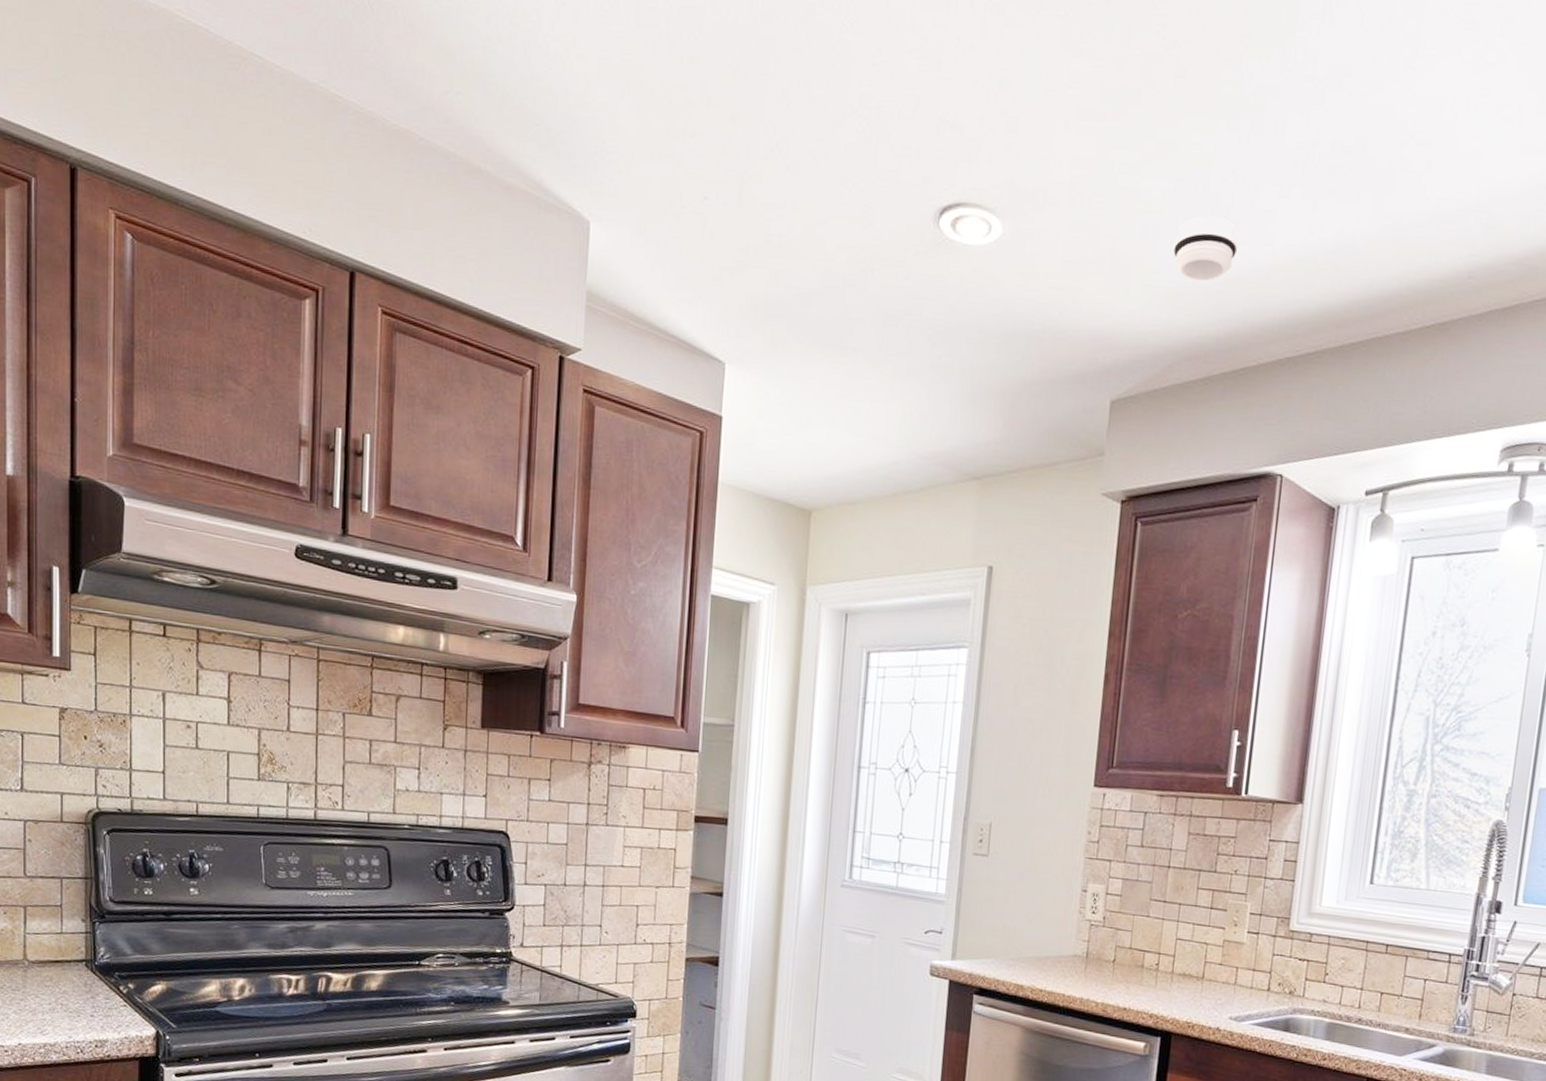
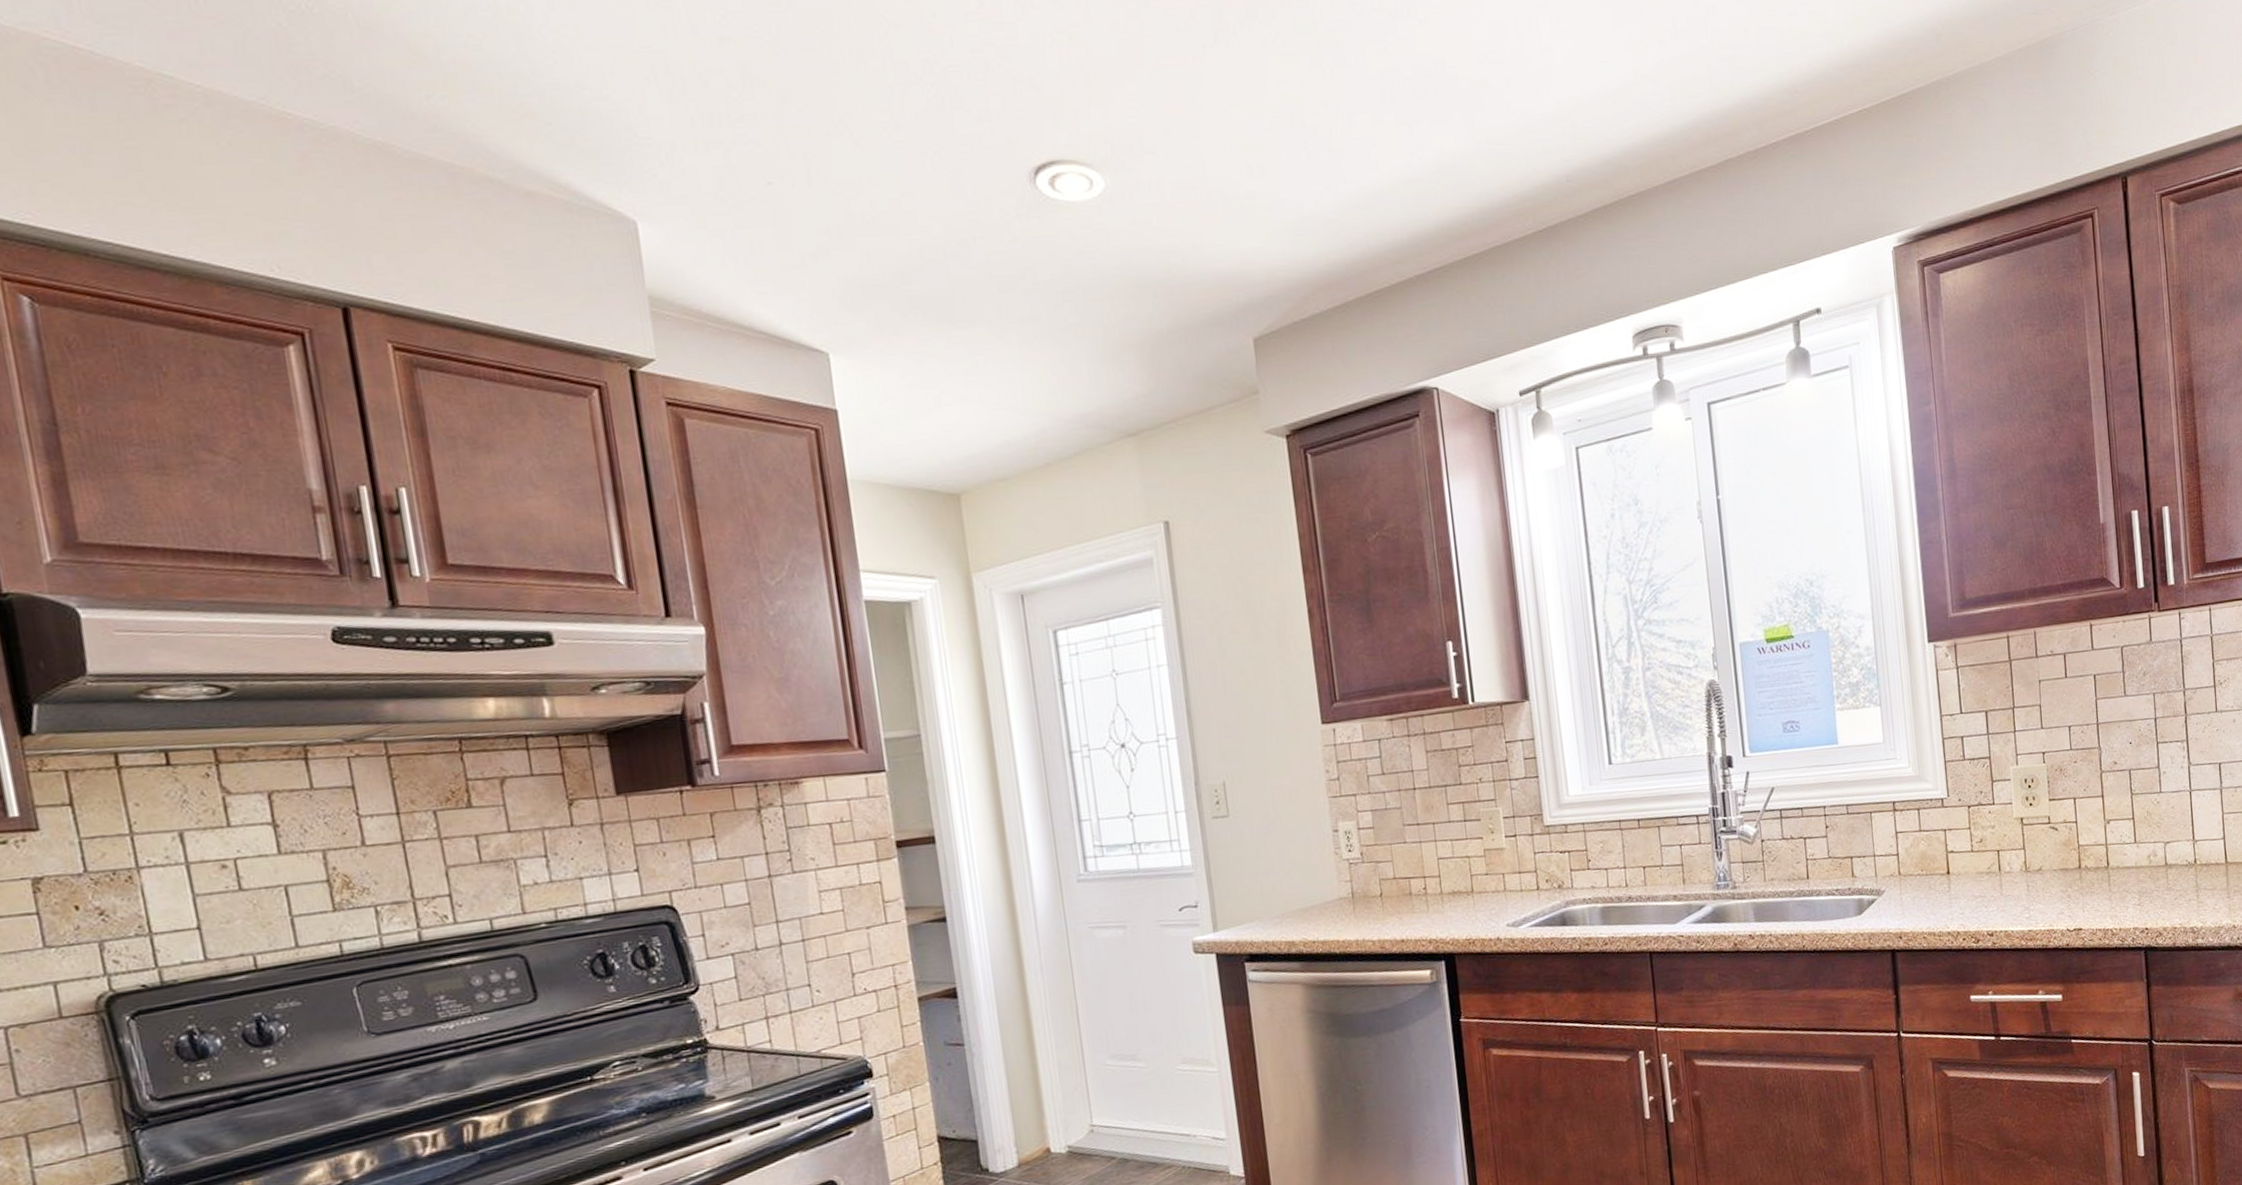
smoke detector: present [1173,216,1238,282] -> none [1281,149,1346,212]

